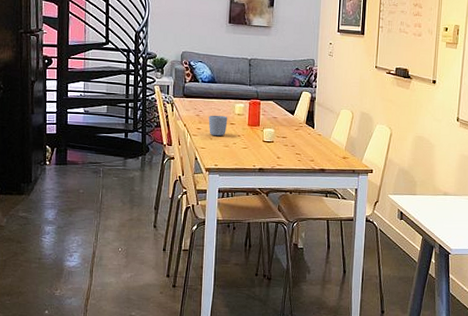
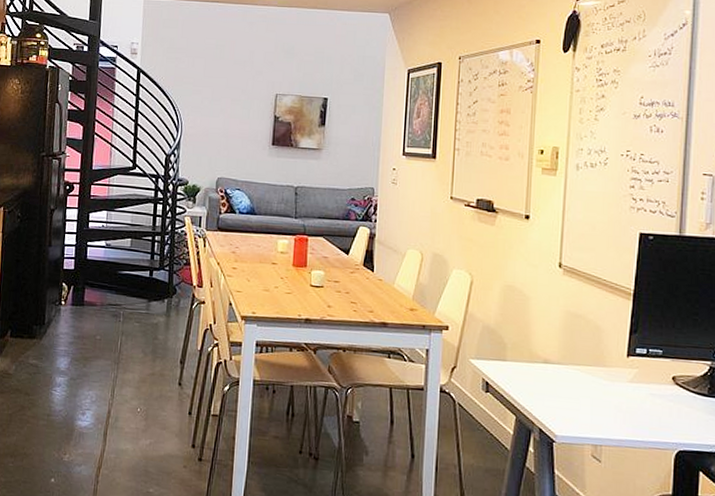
mug: present [208,115,228,137] -> none [245,252,269,278]

